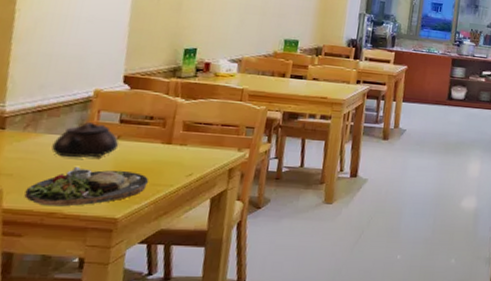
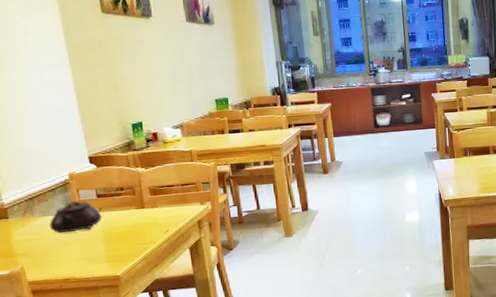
dinner plate: present [24,166,148,207] -> none [41,236,135,274]

